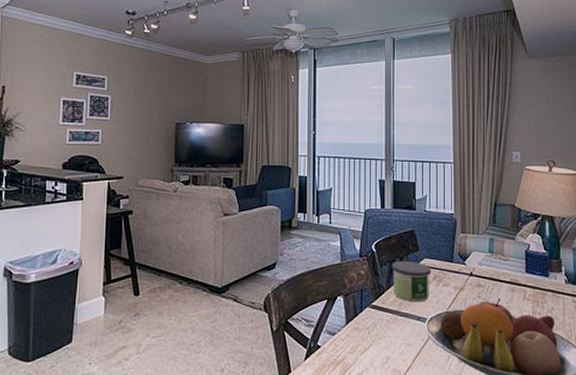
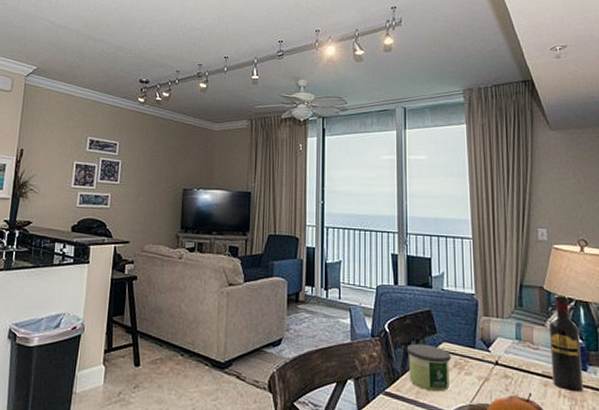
wine bottle: none [517,211,544,296] -> present [548,294,583,392]

